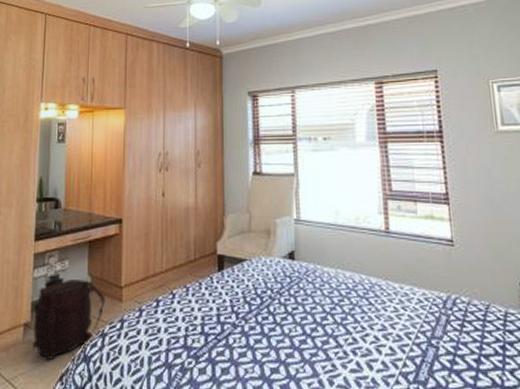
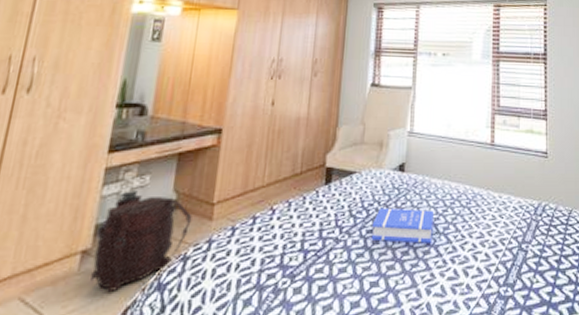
book: none [267,295,330,333] -> present [371,207,433,243]

